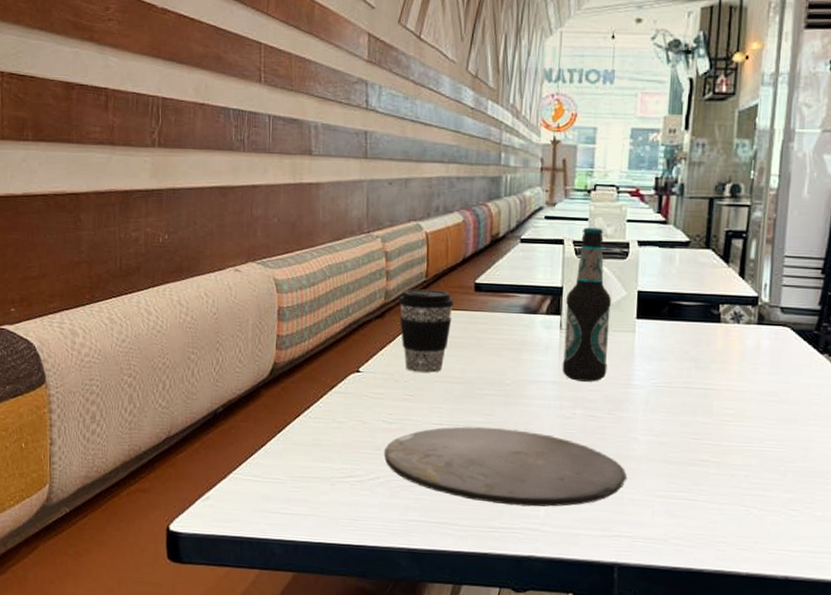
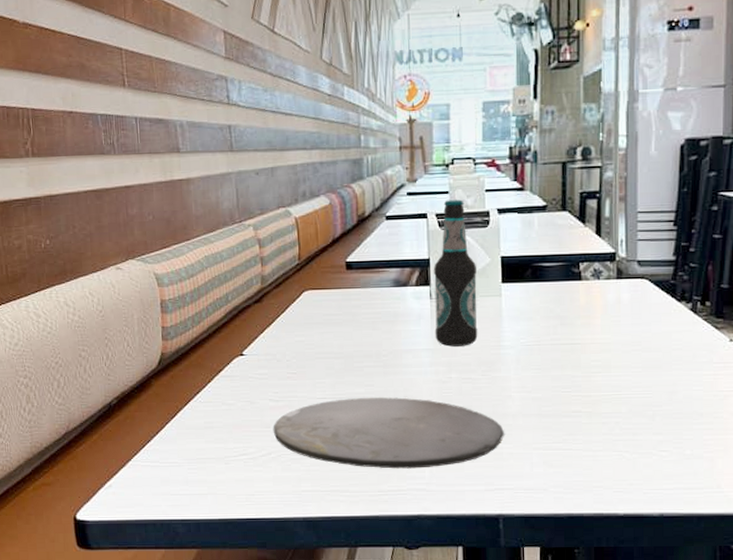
coffee cup: present [398,289,454,373] -> none [274,271,328,351]

